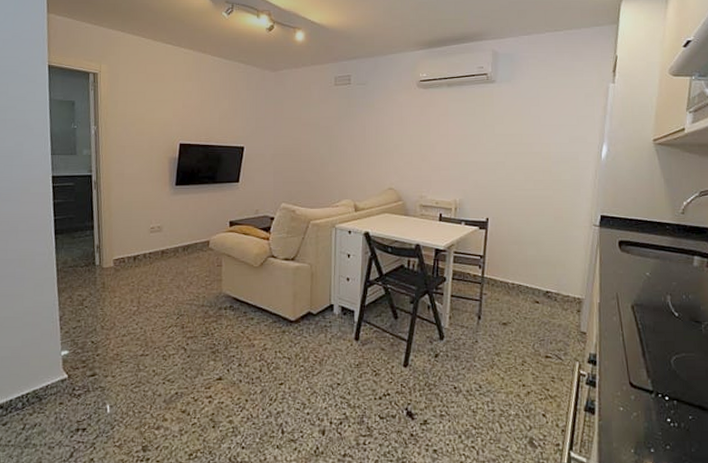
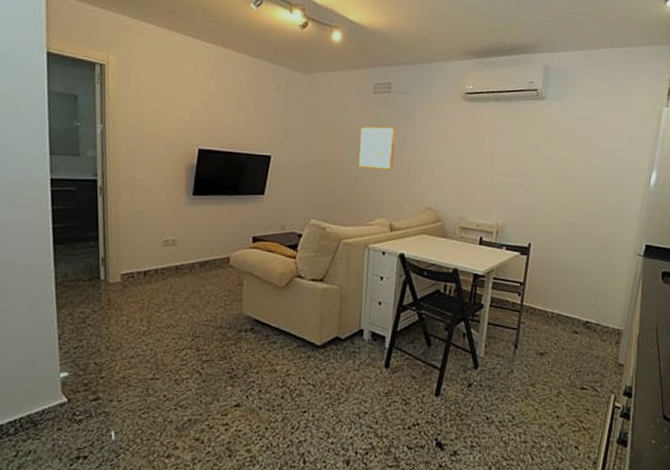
wall art: none [323,114,357,155] -> present [358,126,396,171]

